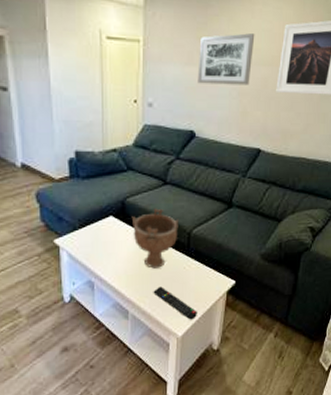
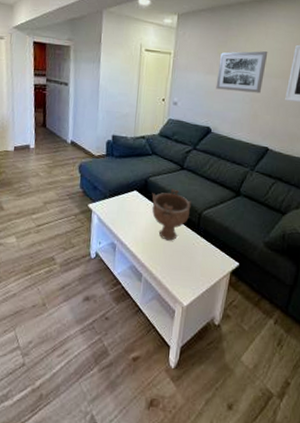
remote control: present [153,286,197,320] -> none [164,257,202,293]

